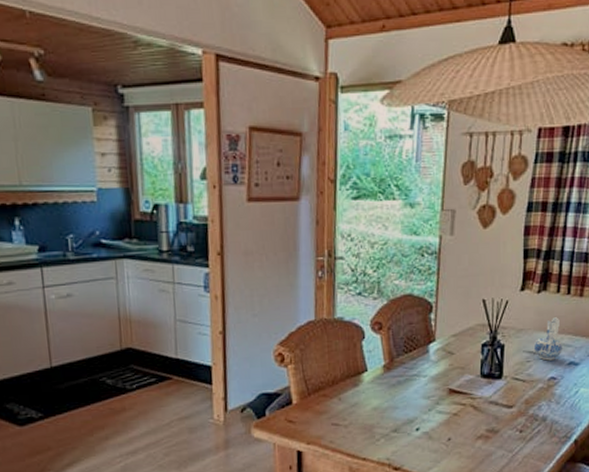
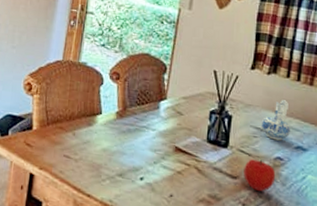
fruit: none [519,383,550,416] -> present [243,159,276,192]

